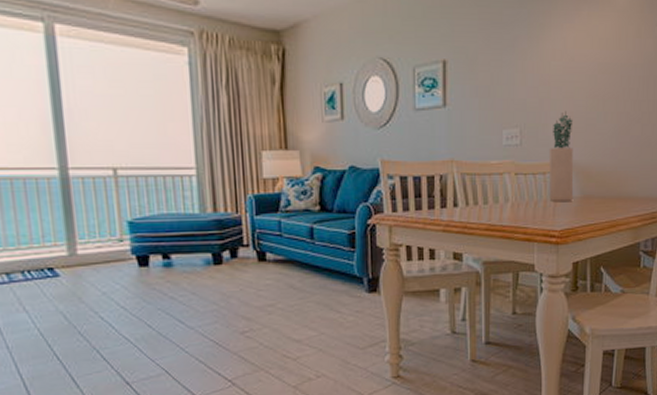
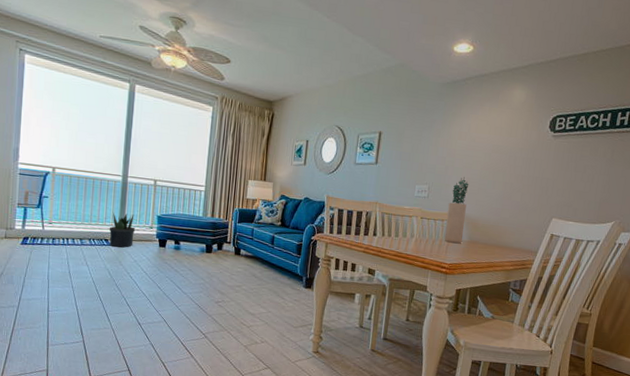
planter: none [51,225,96,277] -> present [109,212,136,248]

